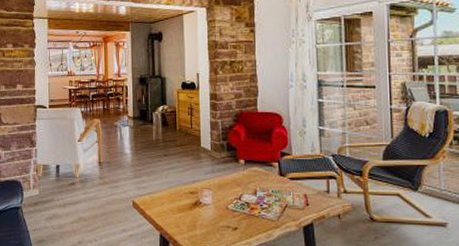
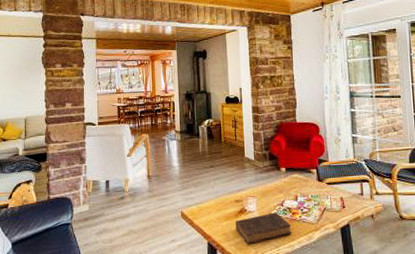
book: none [190,207,249,239] -> present [236,212,291,245]

